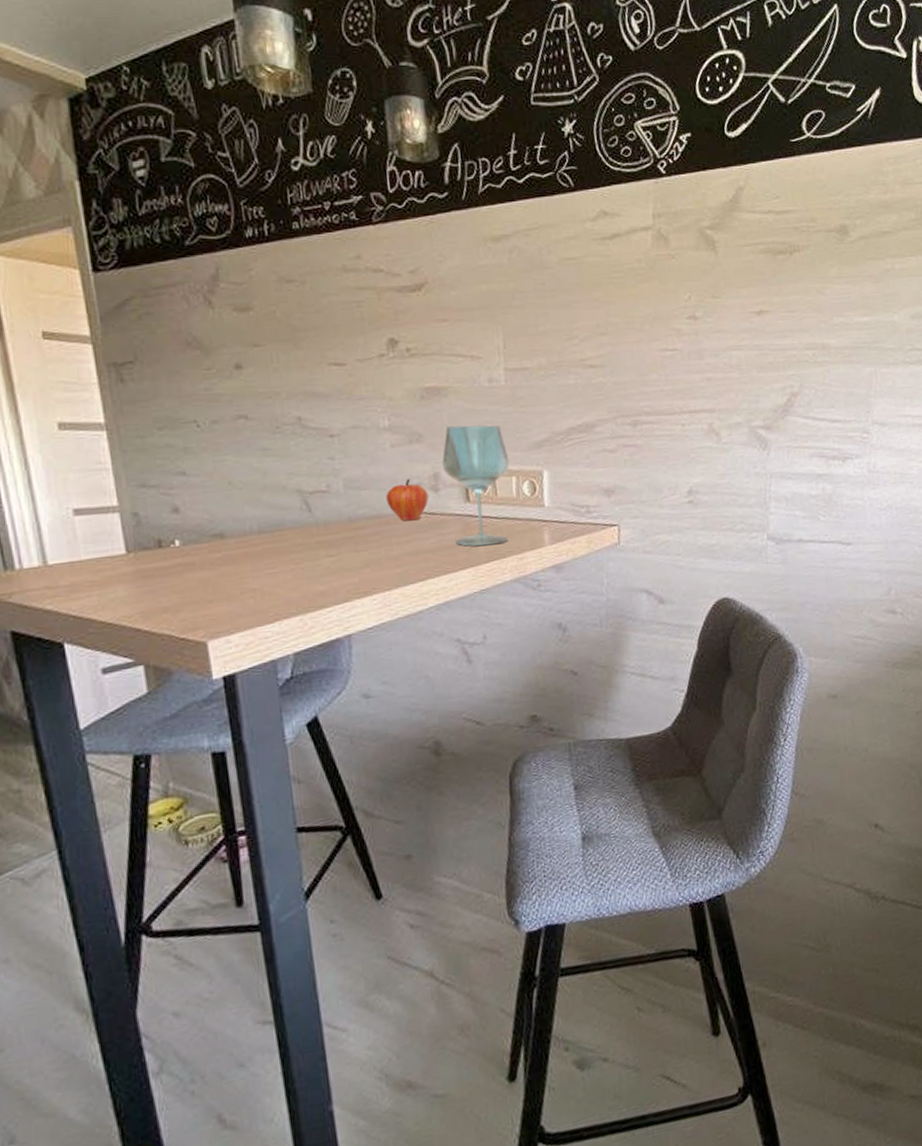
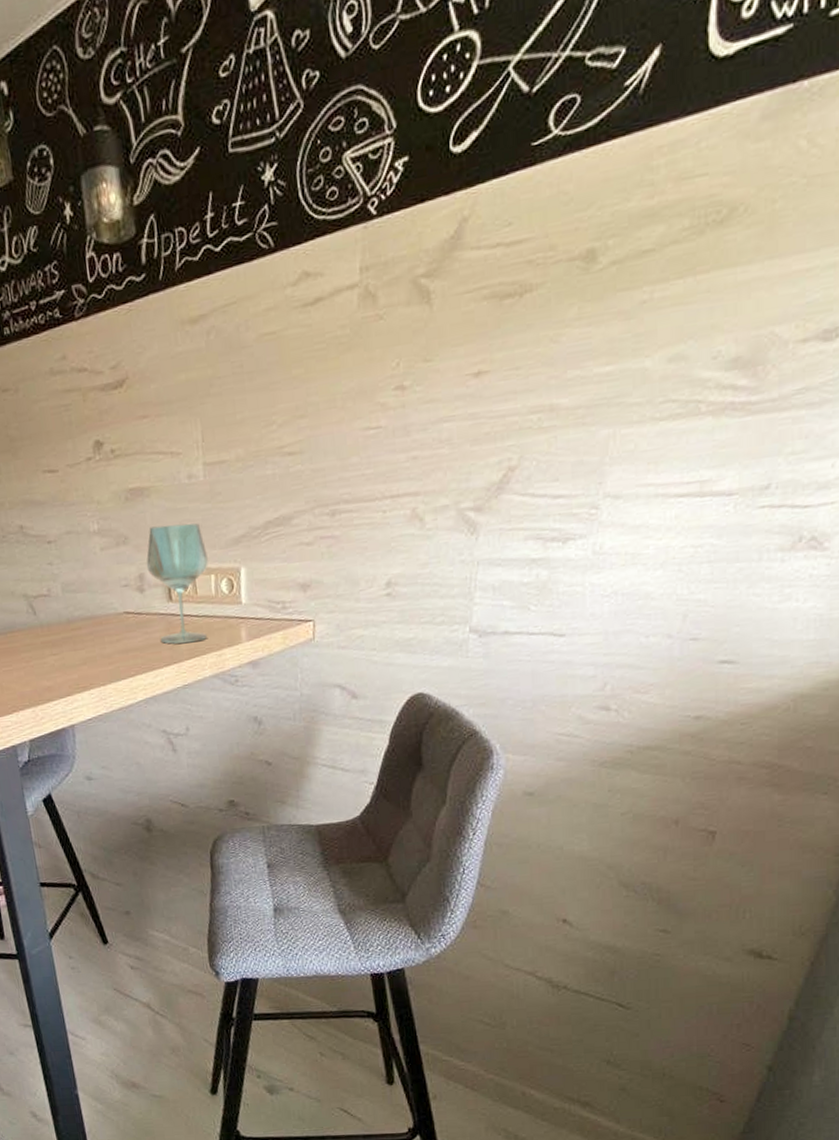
fruit: present [386,479,429,522] -> none [98,581,136,622]

